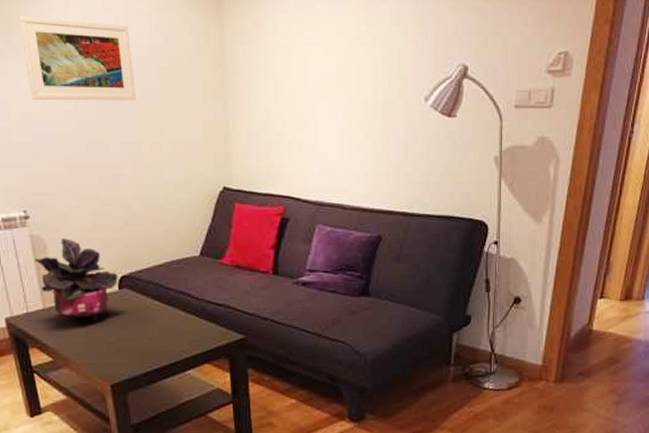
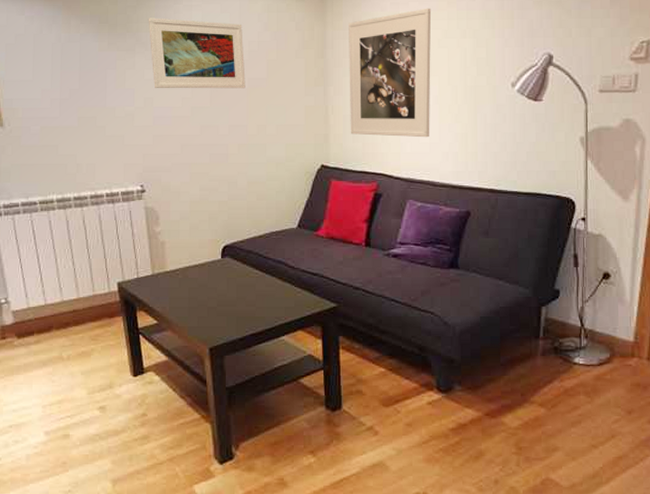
potted plant: present [35,238,118,323] -> none [147,210,221,289]
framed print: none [249,10,339,157] -> present [349,8,432,138]

